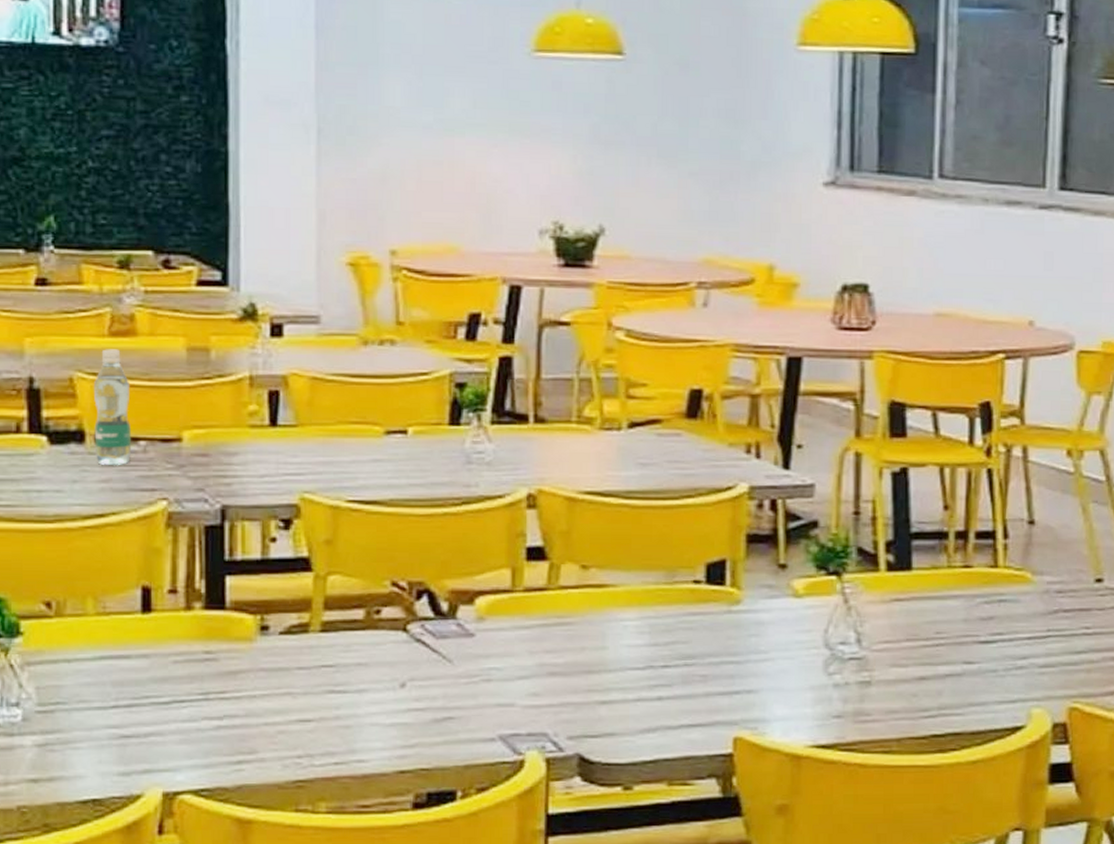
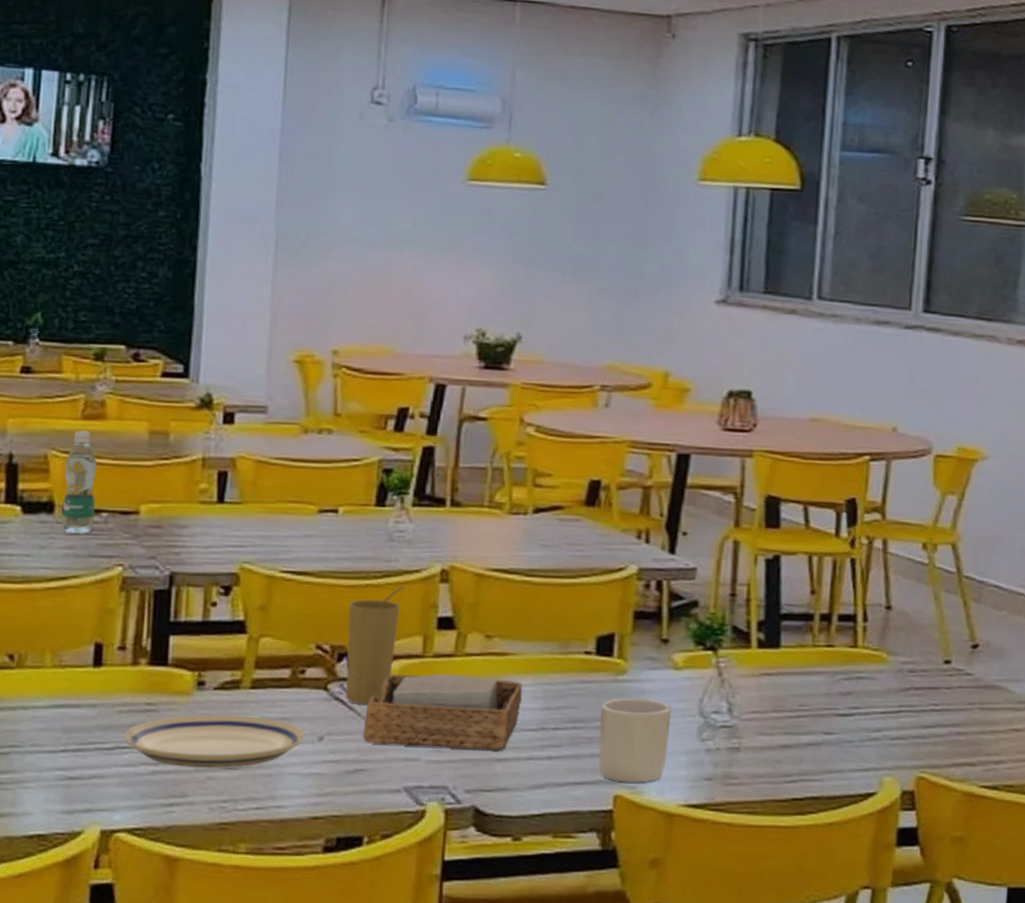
plate: none [182,663,385,722] -> present [124,715,305,769]
cup: none [425,512,487,645] -> present [346,585,404,704]
napkin holder: none [449,610,626,692] -> present [362,674,523,750]
mug: none [713,631,794,723] -> present [598,698,672,783]

